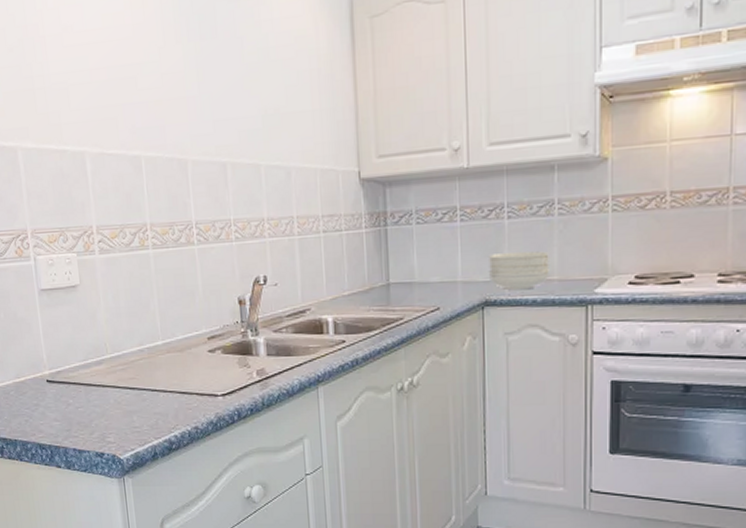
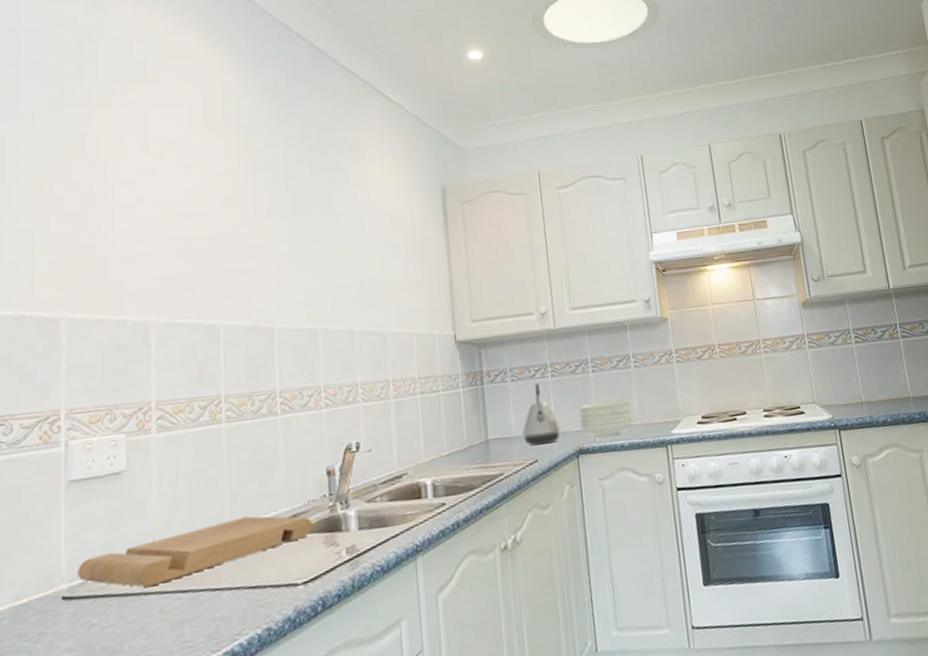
cutting board: none [54,333,229,382] -> present [78,516,313,588]
kettle: none [425,228,466,293] -> present [522,383,561,446]

